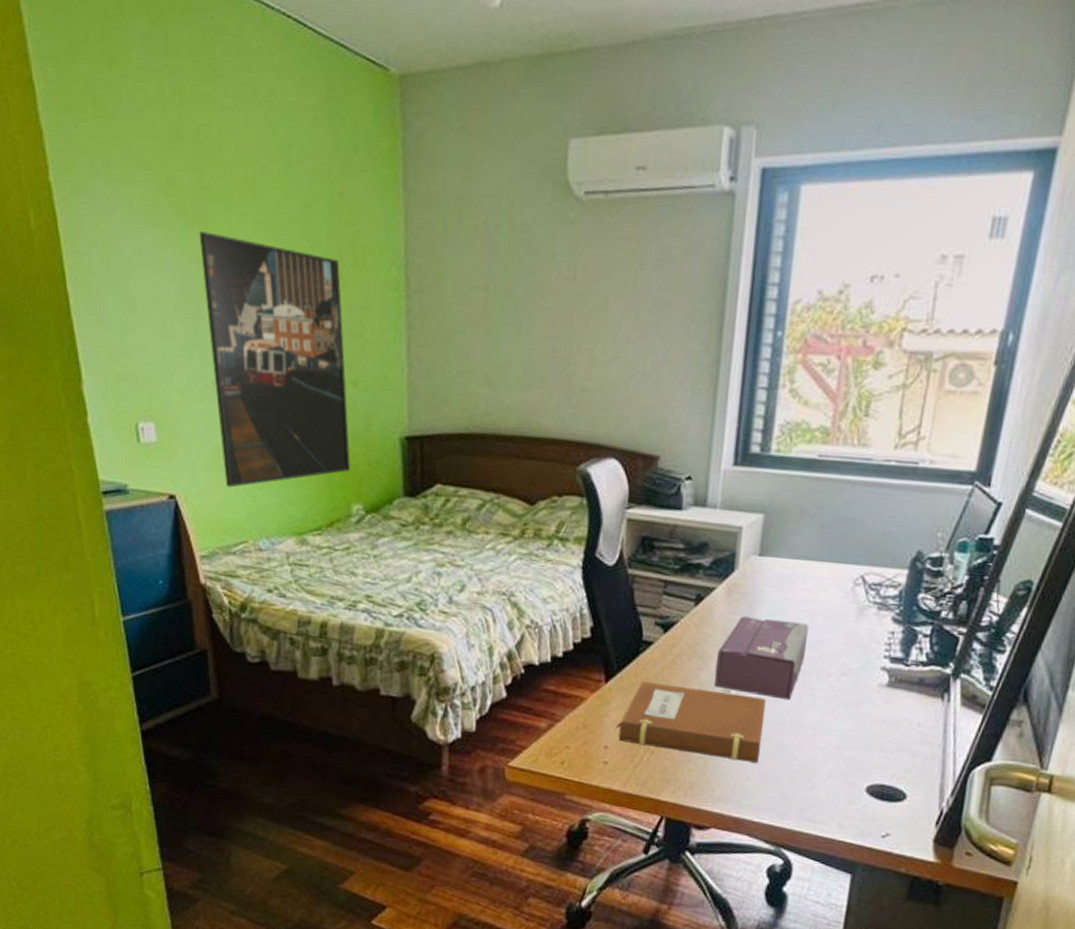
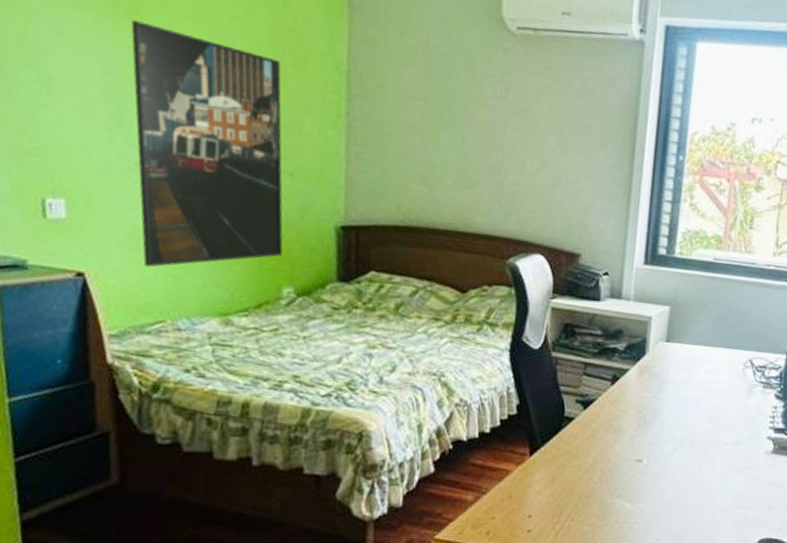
notebook: present [616,680,767,763] -> none [540,453,673,524]
tissue box: present [714,616,809,700] -> none [628,394,709,467]

